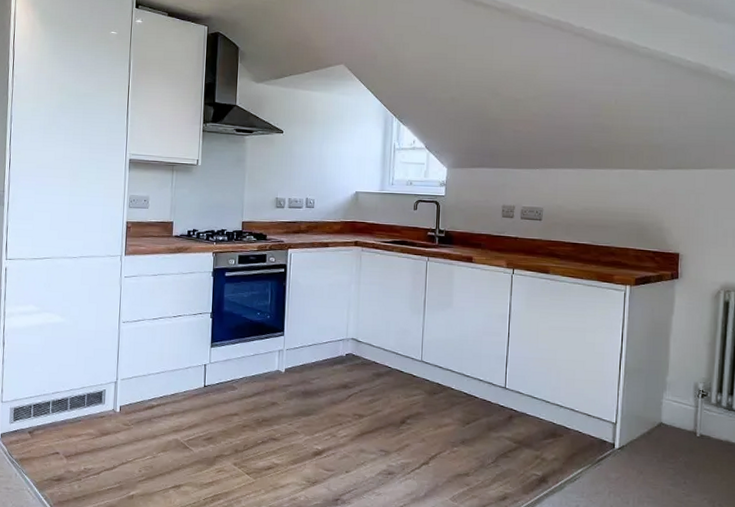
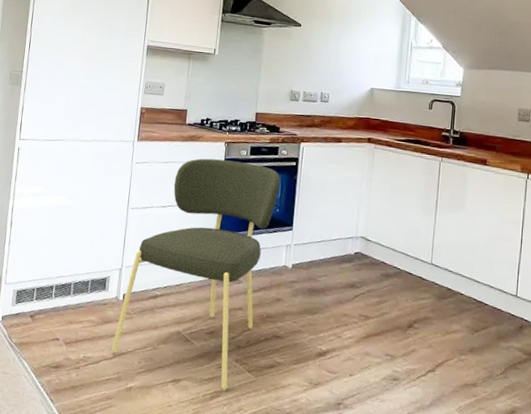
dining chair: none [111,269,270,494] -> present [111,158,280,391]

